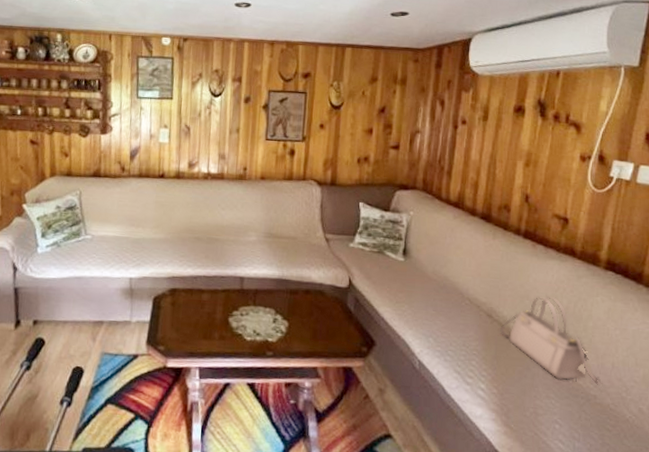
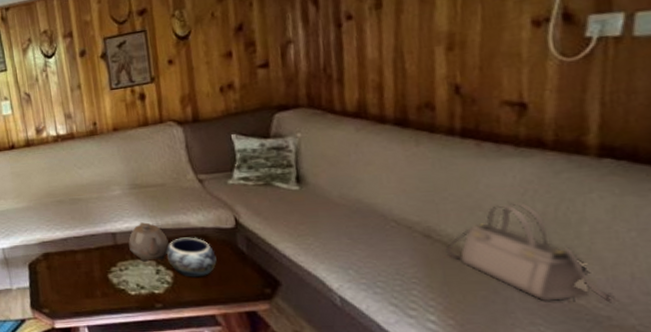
teapot: none [252,271,291,310] -> present [128,222,170,262]
decorative bowl: none [286,290,328,330] -> present [167,237,217,277]

